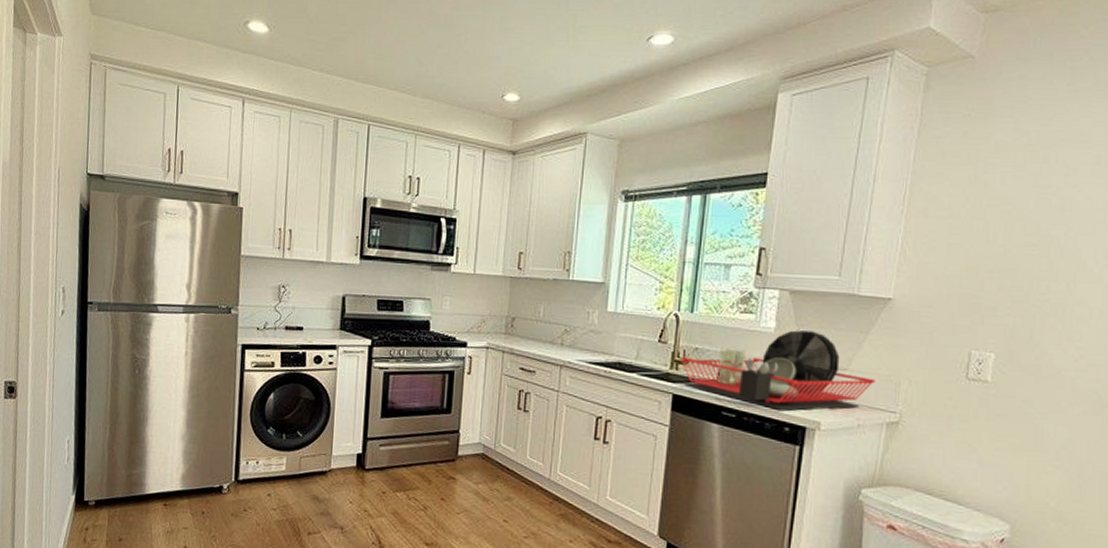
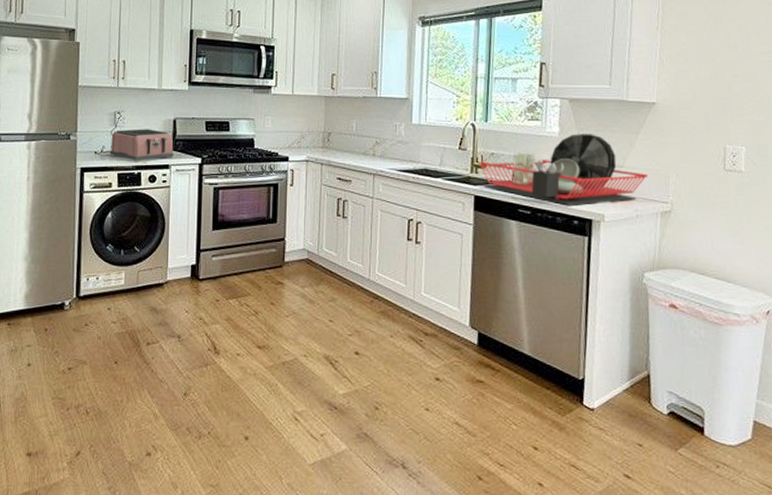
toaster: none [272,305,342,342] -> present [109,129,174,163]

